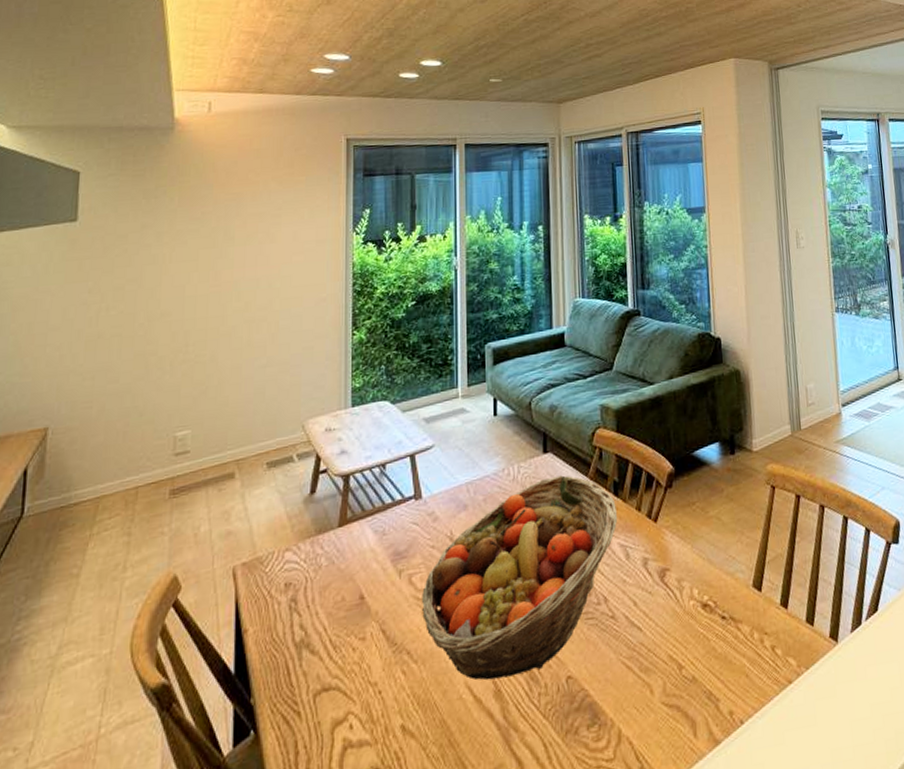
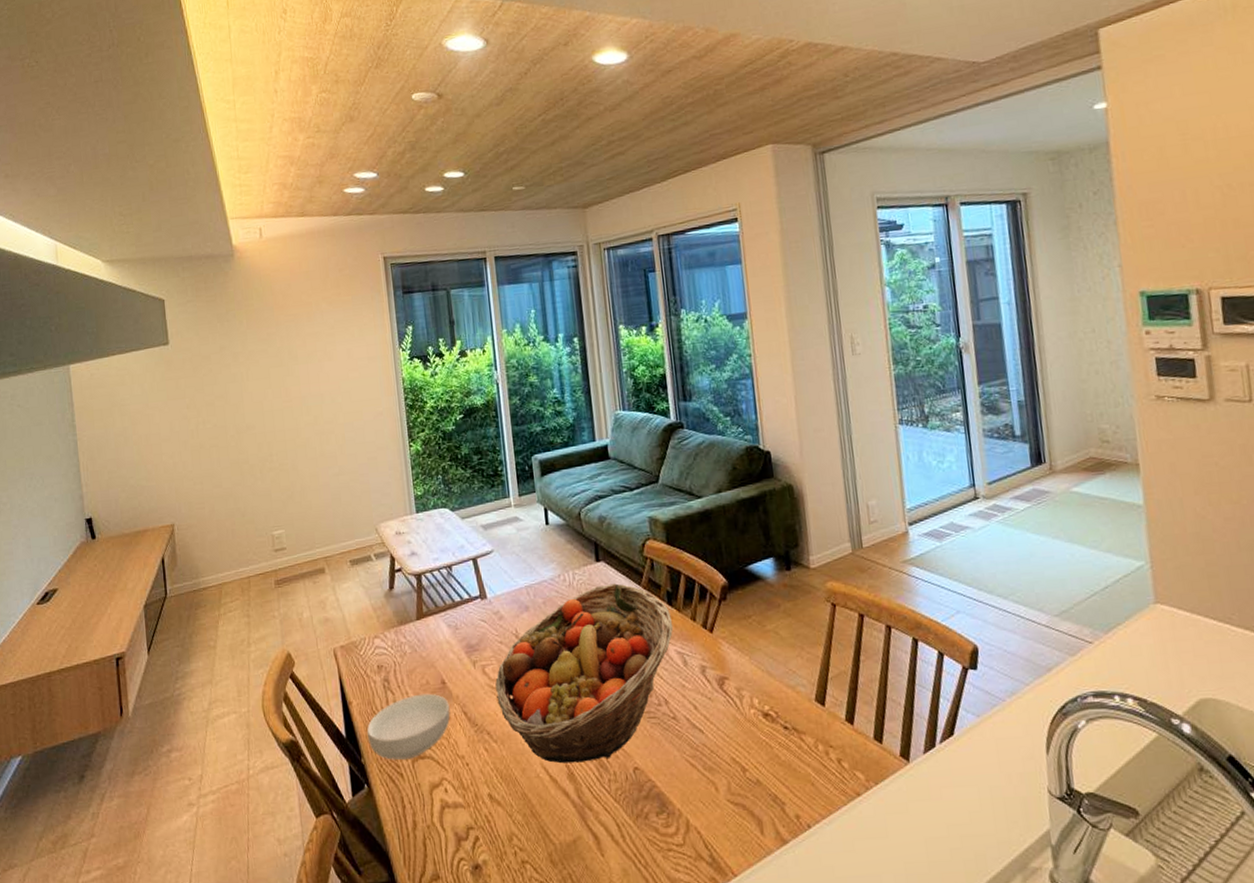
cereal bowl: none [261,611,366,697] -> present [366,693,450,760]

